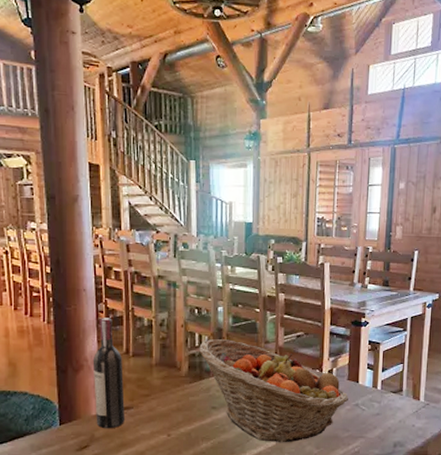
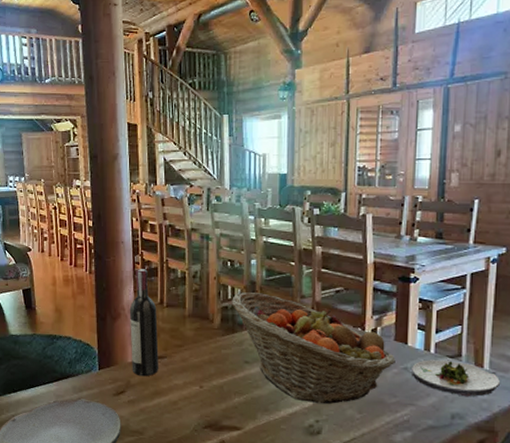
salad plate: none [362,396,433,427] -> present [412,360,501,397]

